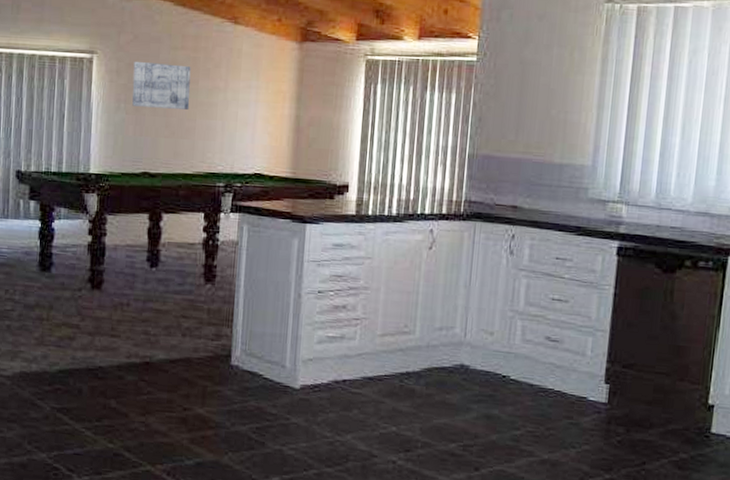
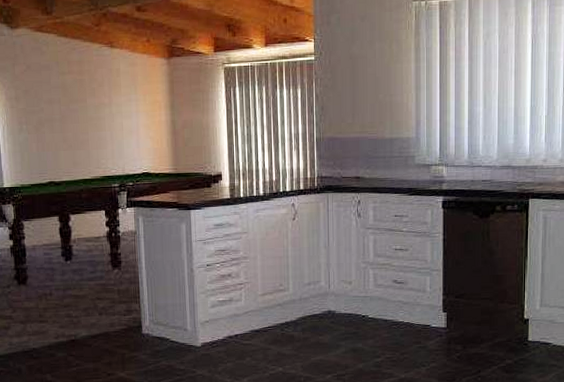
wall art: present [132,61,191,110] -> none [29,87,82,127]

